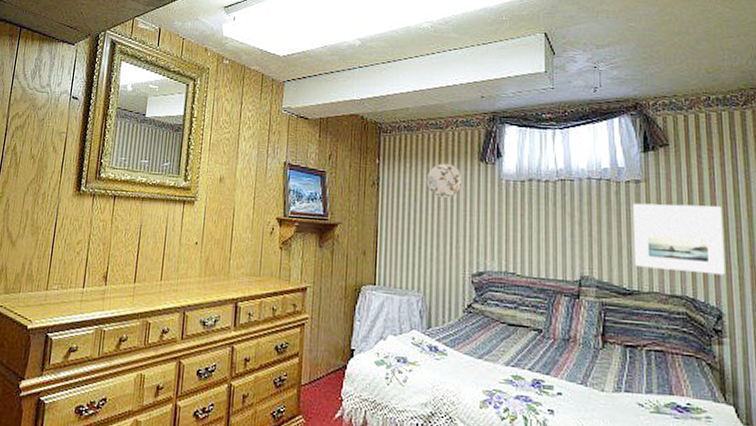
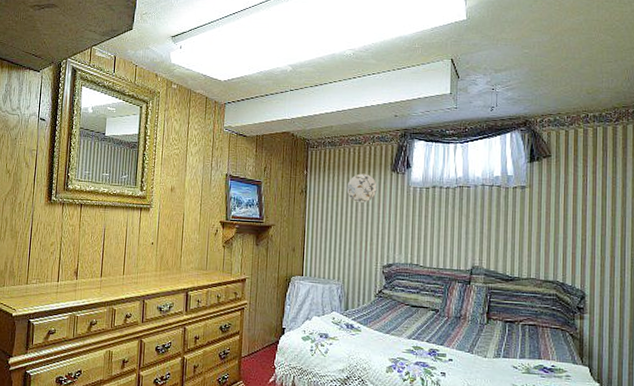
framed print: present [632,203,725,276] -> none [516,205,591,264]

